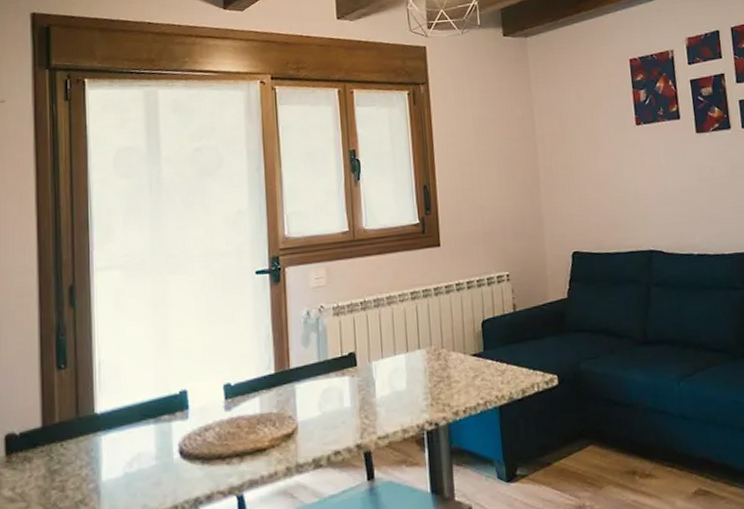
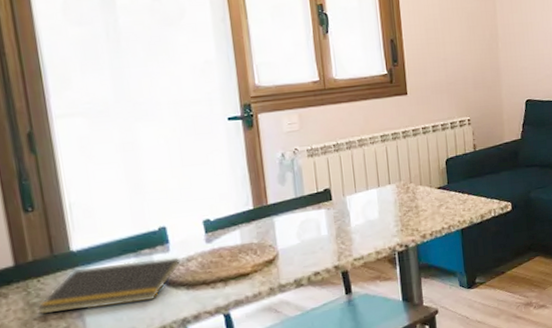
notepad: none [56,426,198,484] -> present [36,257,180,315]

